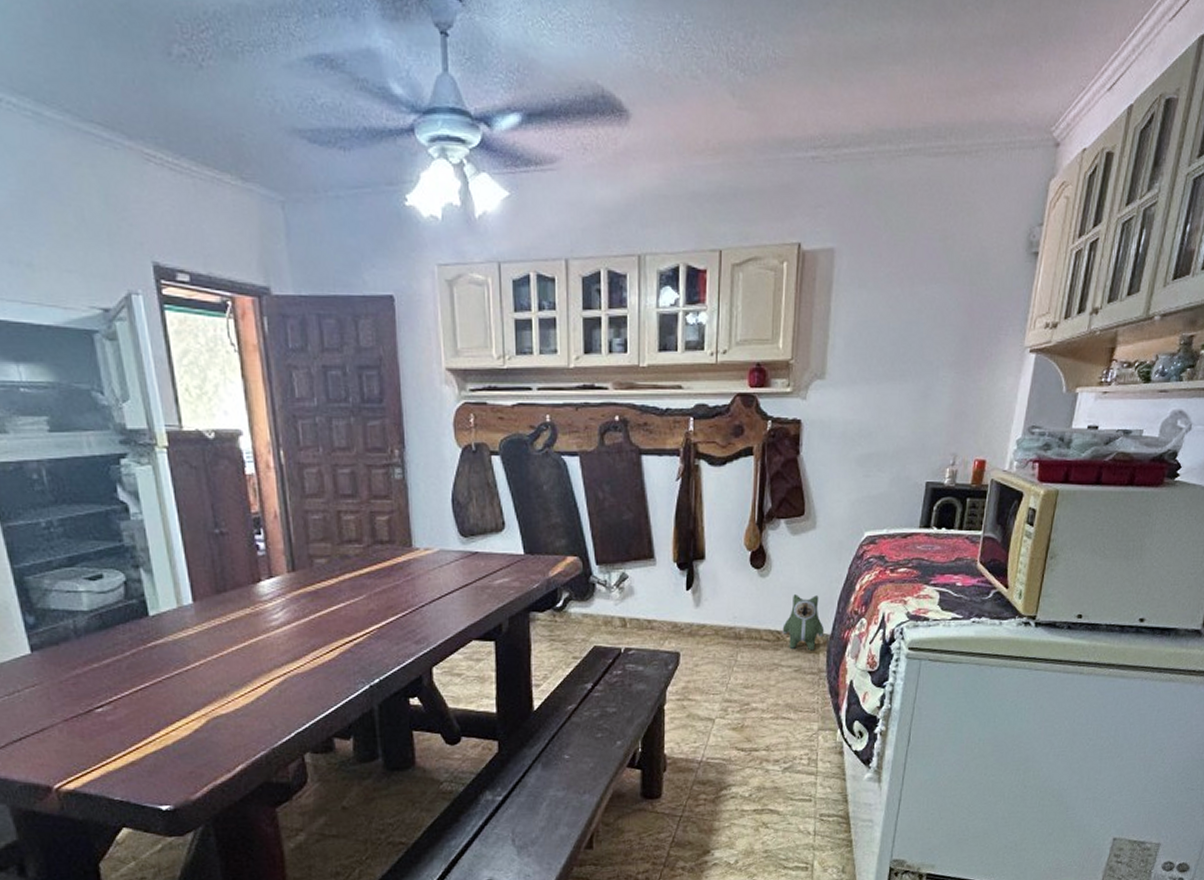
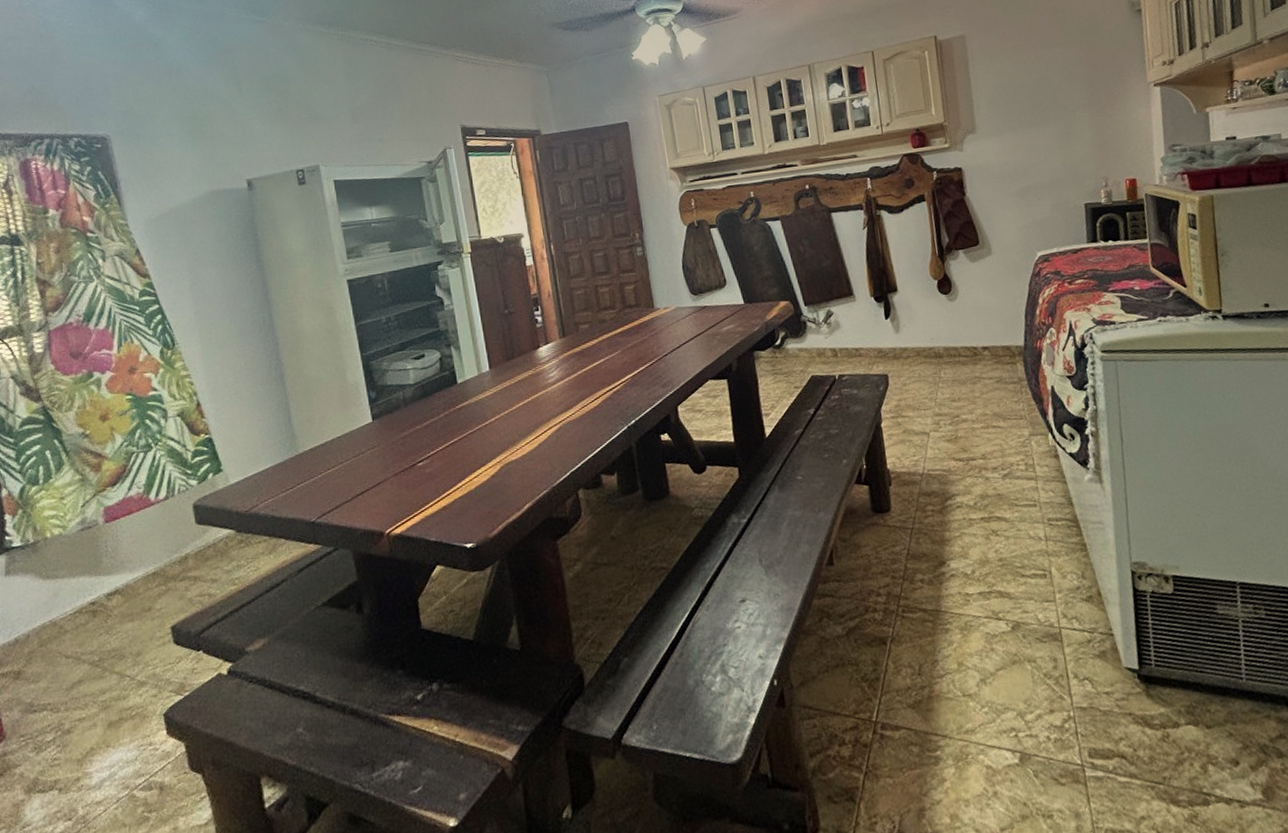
plush toy: present [782,594,825,651] -> none [977,312,1018,362]

